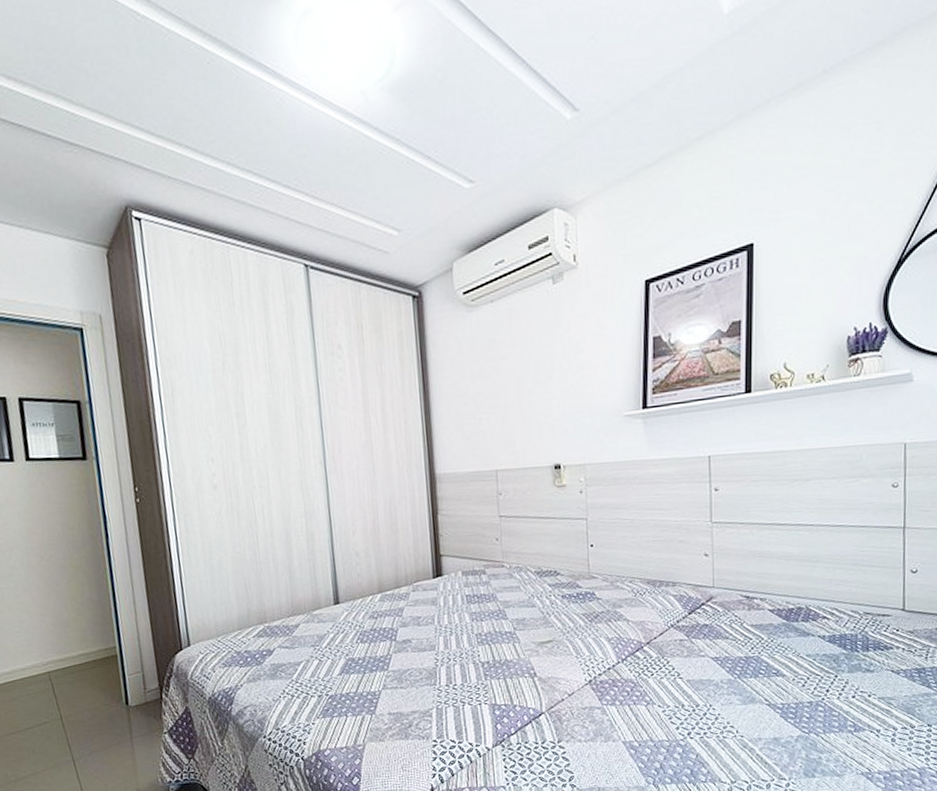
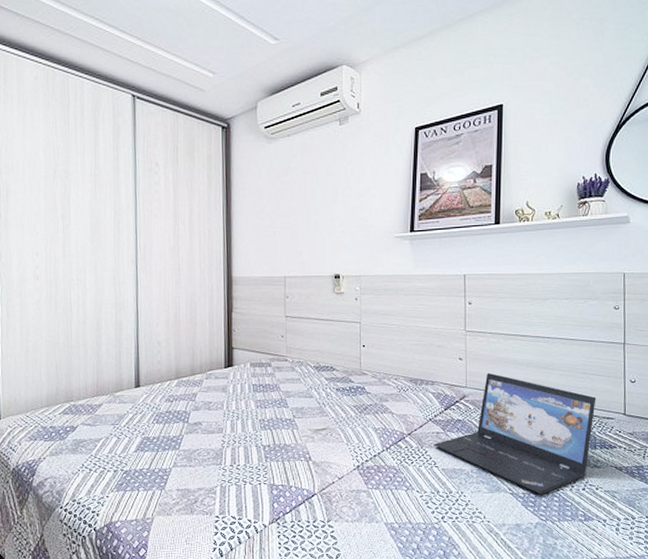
laptop: none [676,569,870,705] -> present [433,372,596,495]

